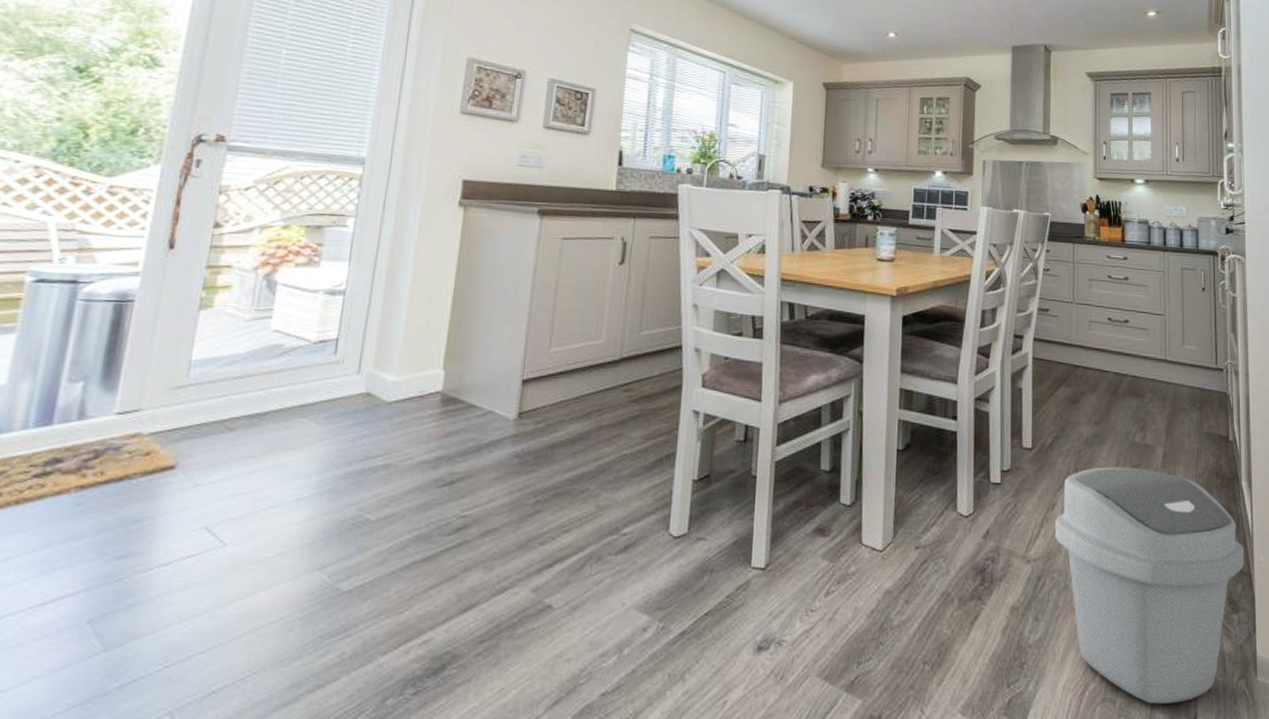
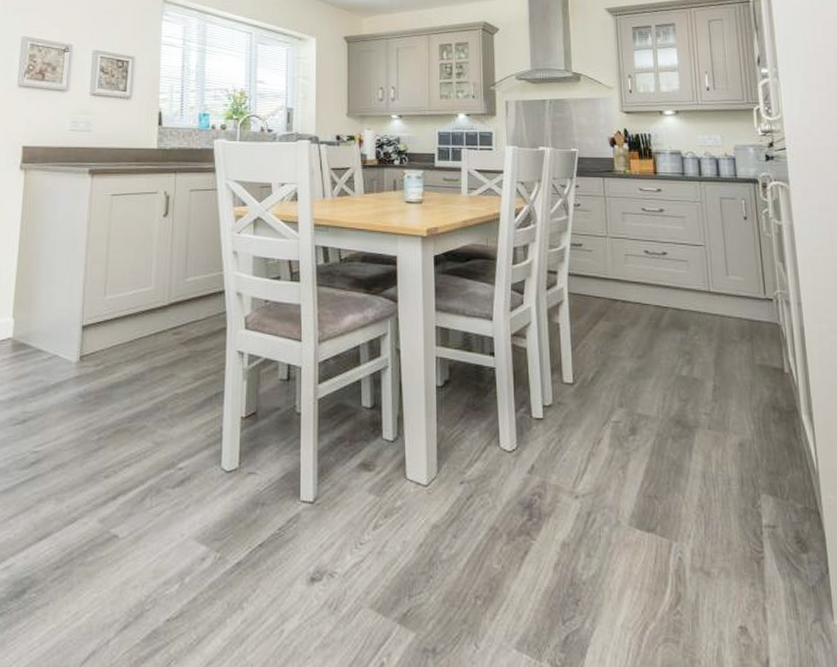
trash bin: present [1054,467,1245,704] -> none [602,401,812,646]

